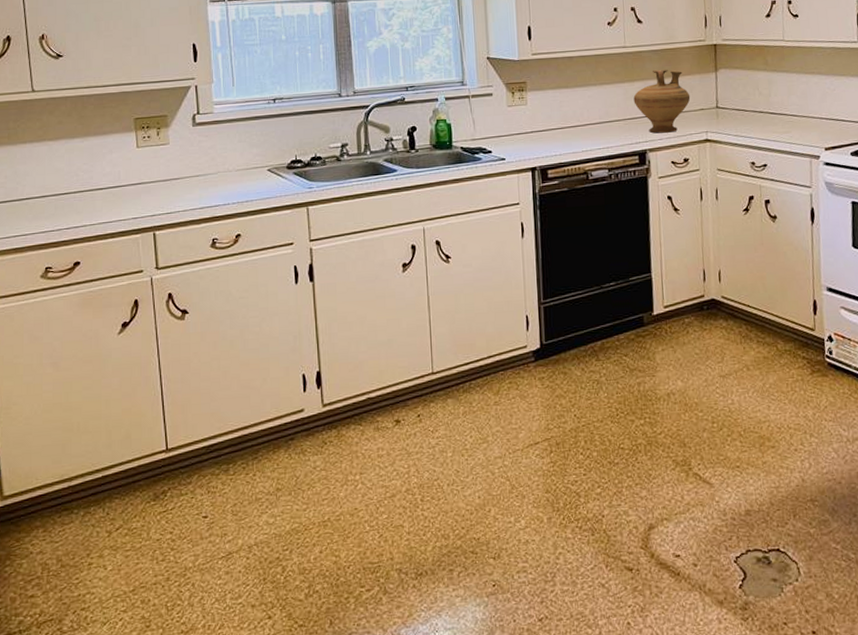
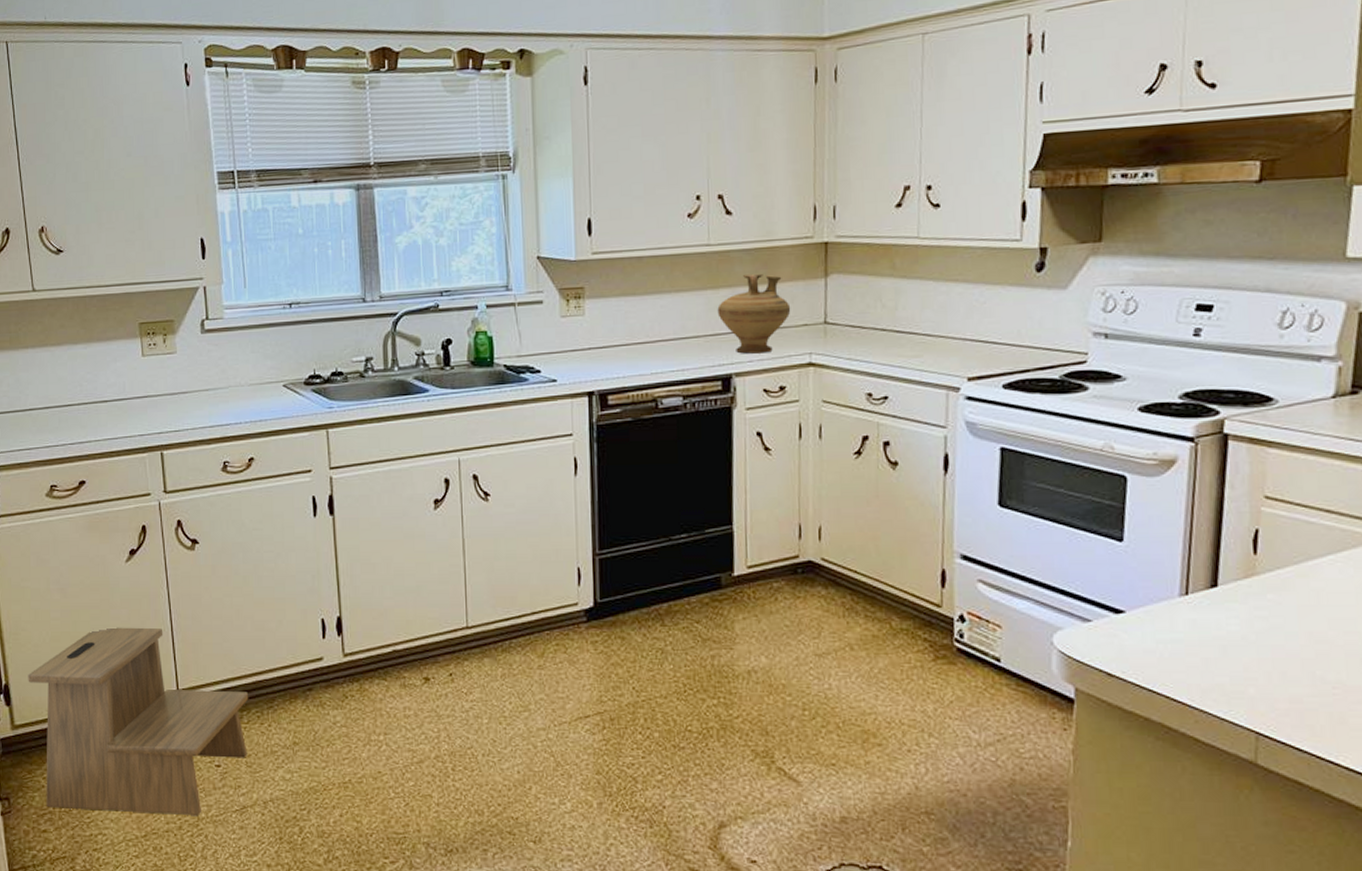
step stool: none [18,393,235,573] -> present [28,627,249,815]

